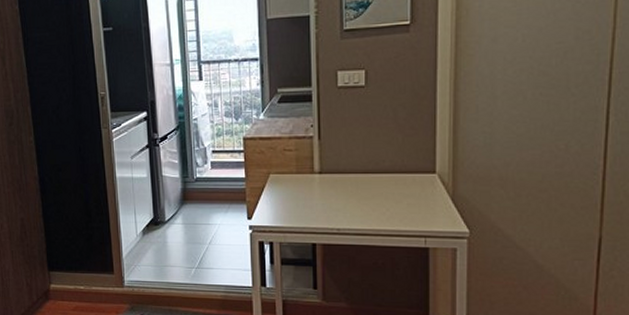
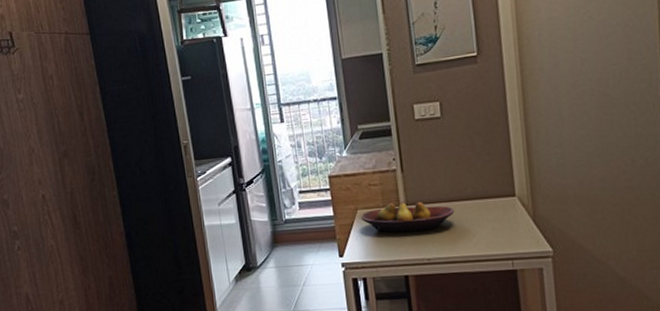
fruit bowl: none [273,170,370,201] -> present [361,202,455,233]

